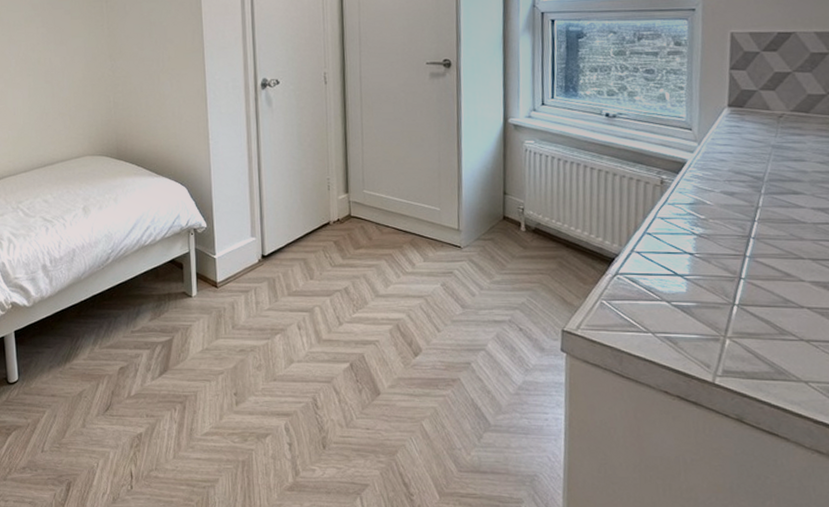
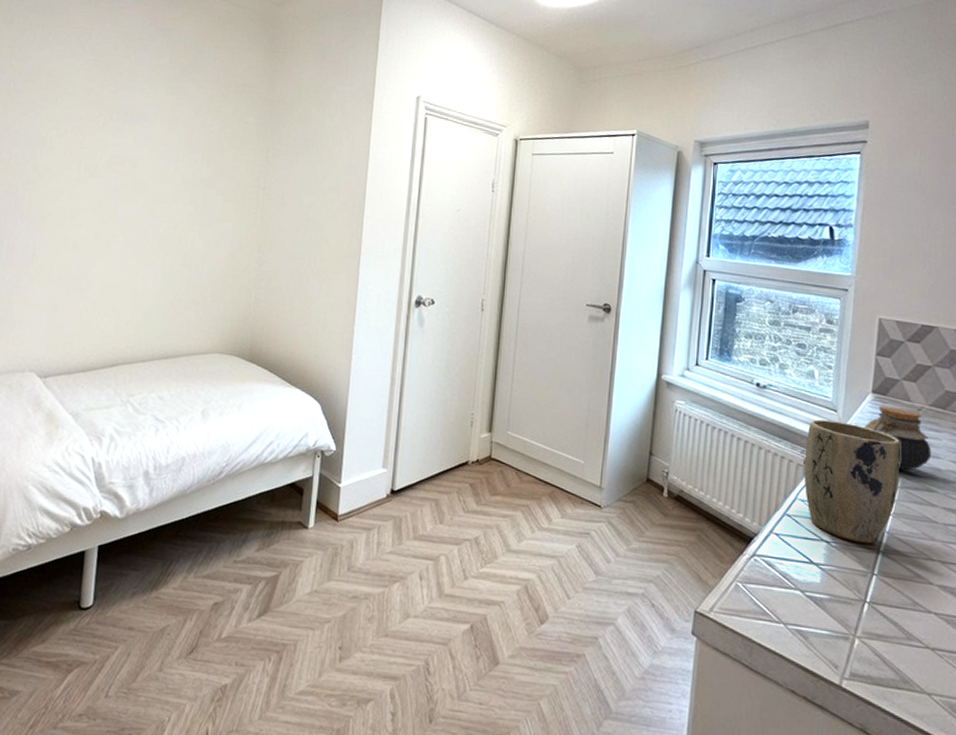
plant pot: none [661,139,763,251] -> present [805,419,901,544]
jar: none [722,117,796,178] -> present [864,405,932,471]

